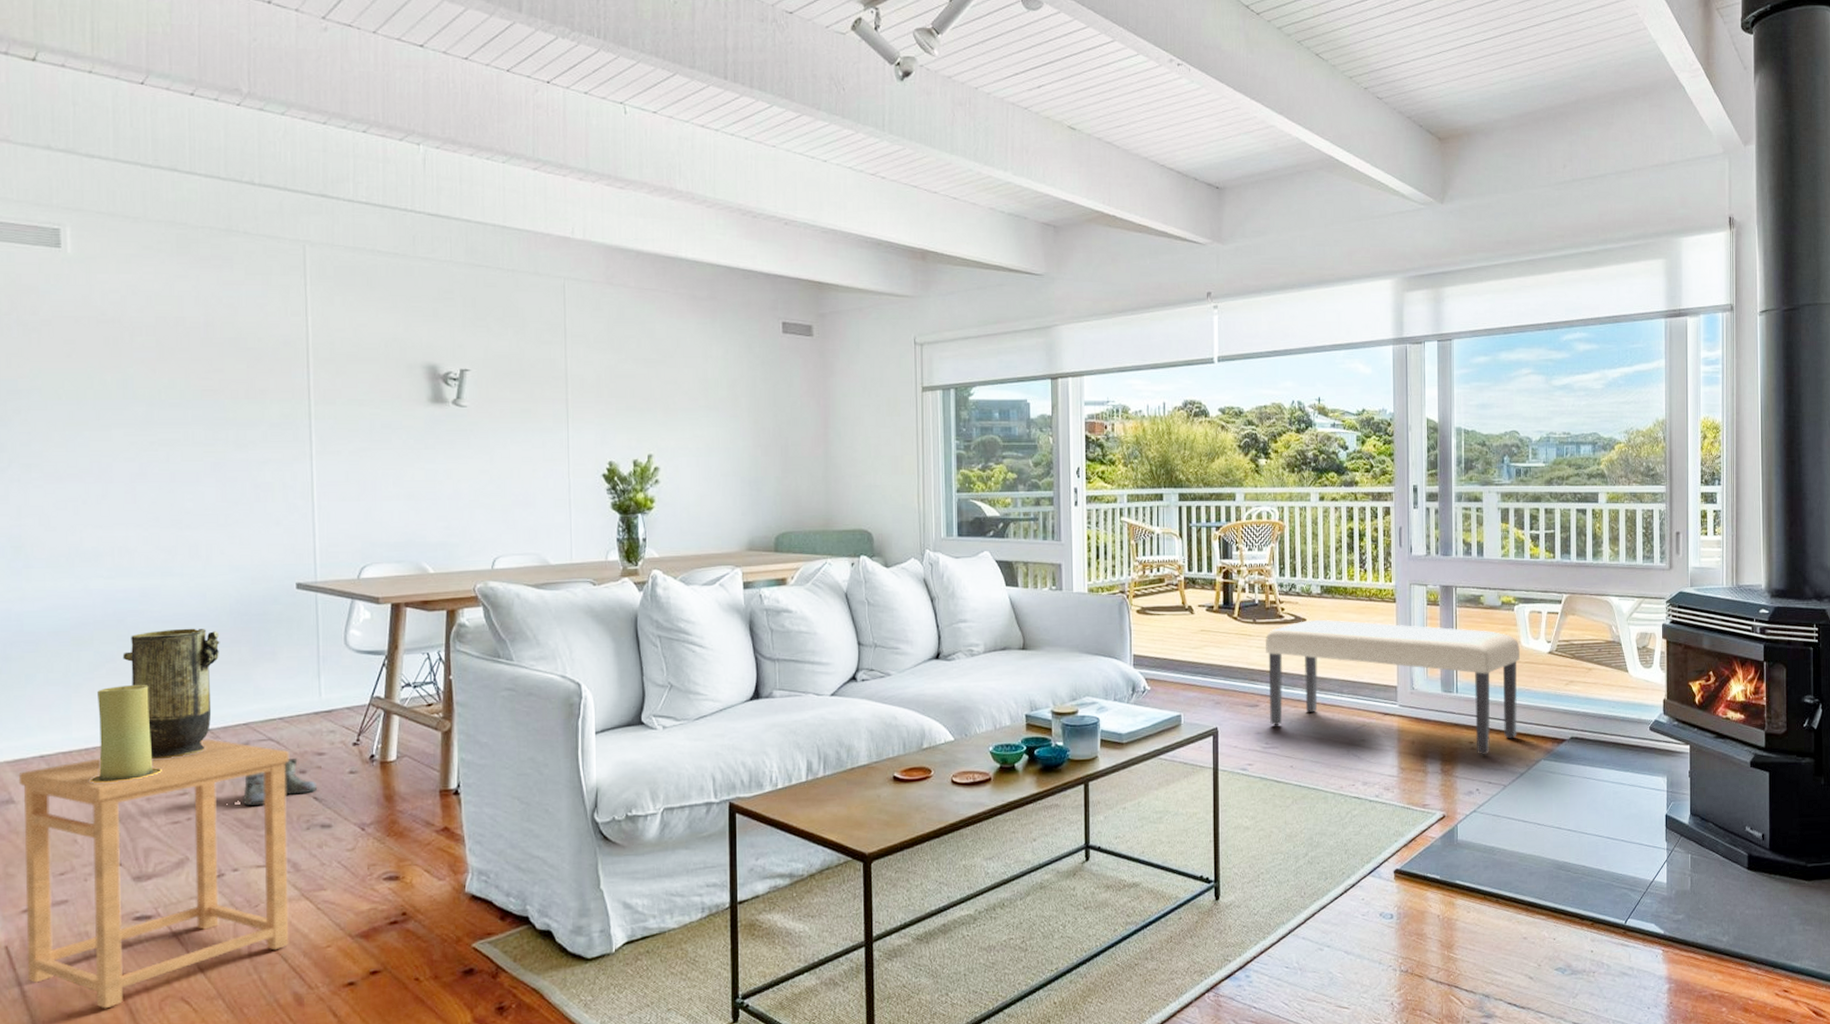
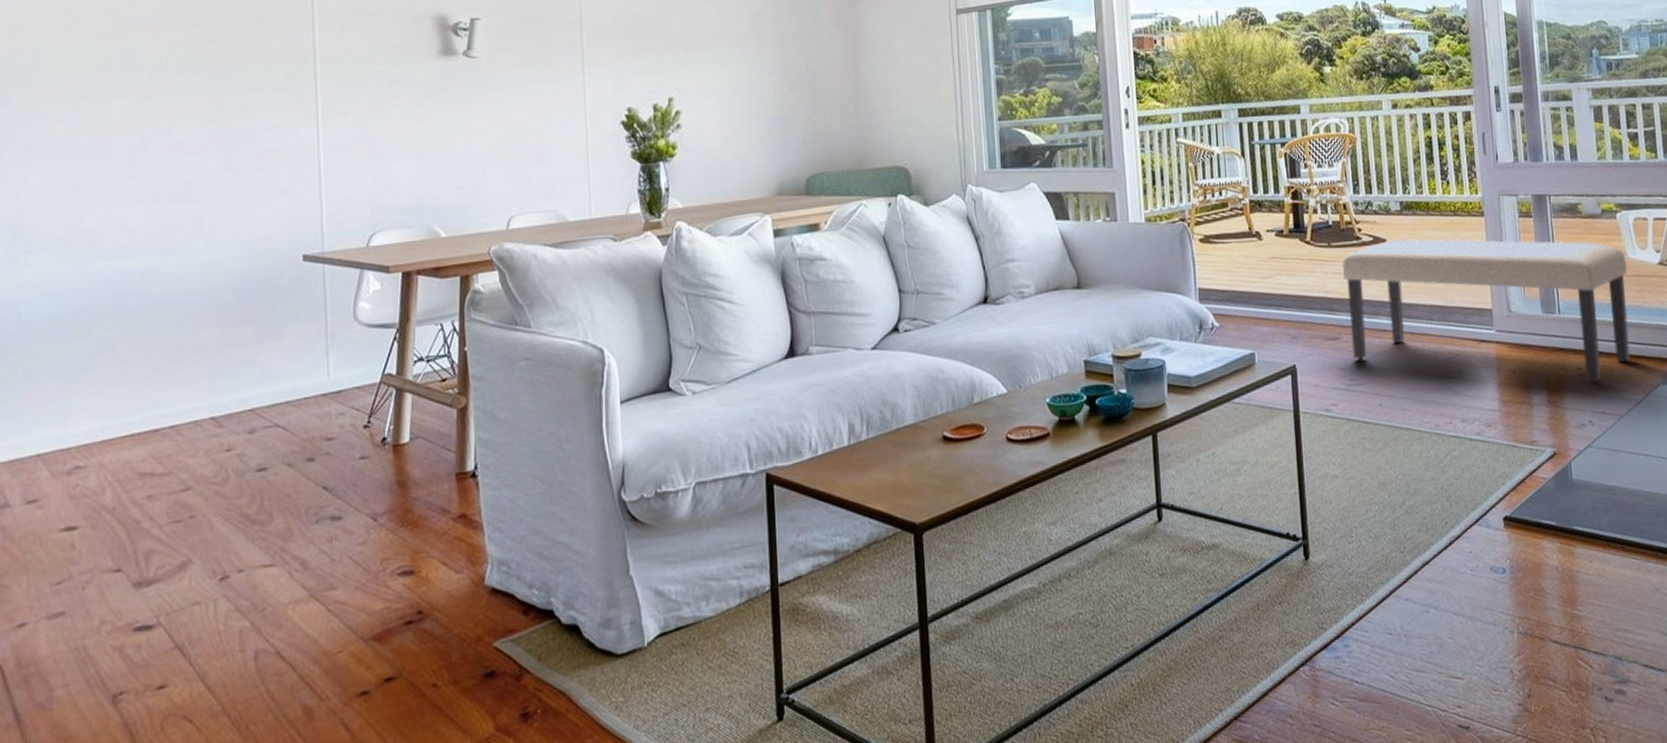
side table: present [18,739,290,1009] -> none [14,428,298,732]
candle: present [89,684,162,783] -> none [88,371,164,482]
vase: present [122,628,220,760] -> none [123,308,224,454]
boots: present [229,759,318,806] -> none [234,445,327,499]

